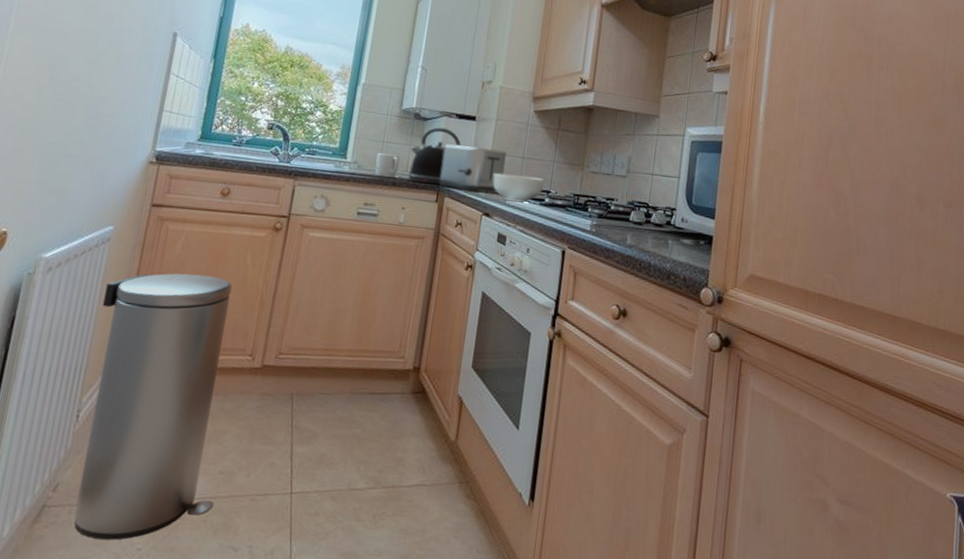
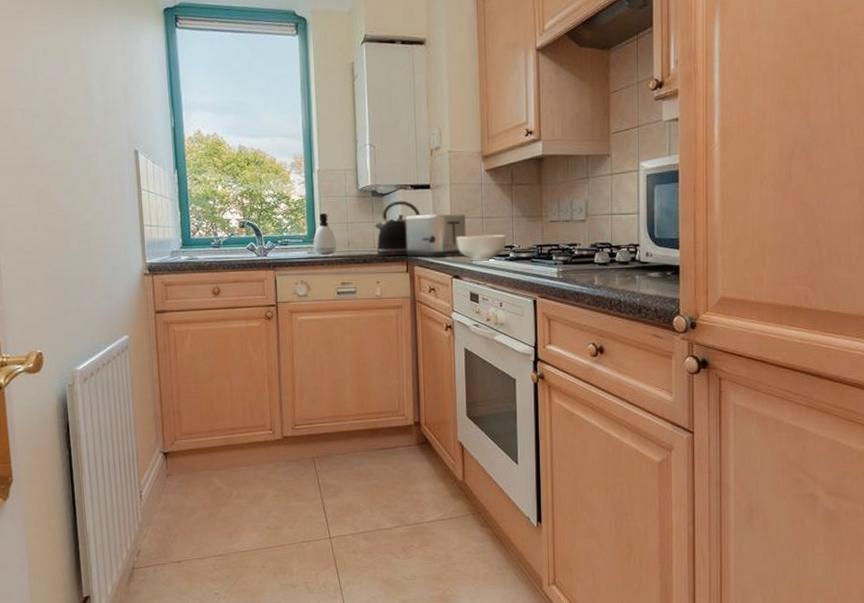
pedal bin: present [74,273,233,540] -> none [136,367,269,589]
soap dispenser: none [341,128,368,173] -> present [313,213,338,256]
mug: present [374,153,401,179] -> none [344,233,367,257]

